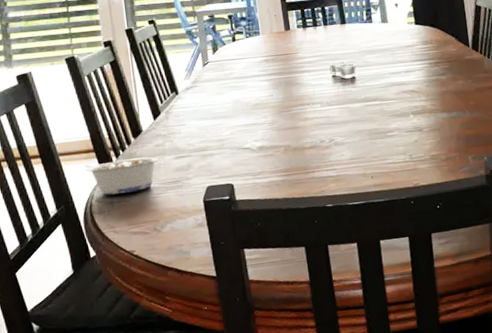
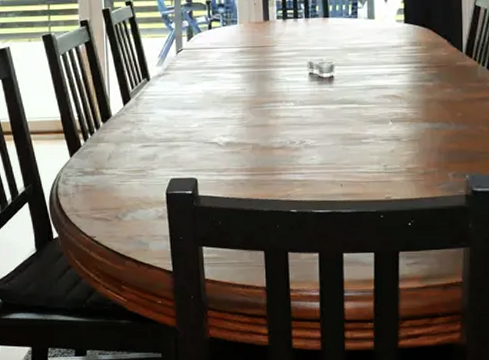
legume: present [84,157,159,195] -> none [53,143,125,178]

